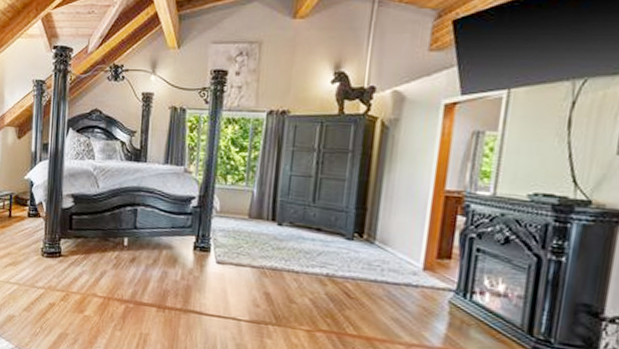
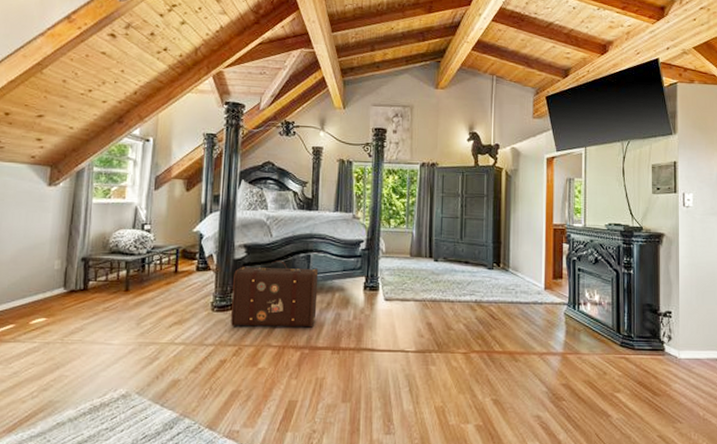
suitcase: none [59,212,145,283] -> present [231,260,318,328]

